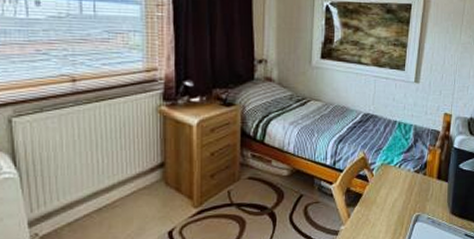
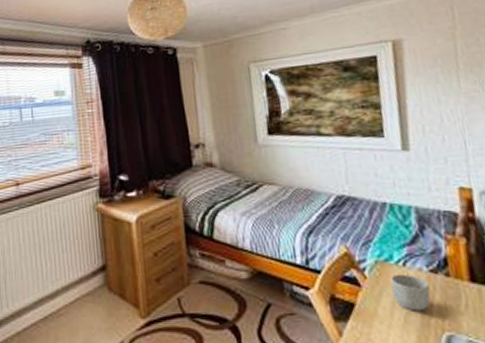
mug: none [389,173,413,199] -> present [390,273,431,311]

